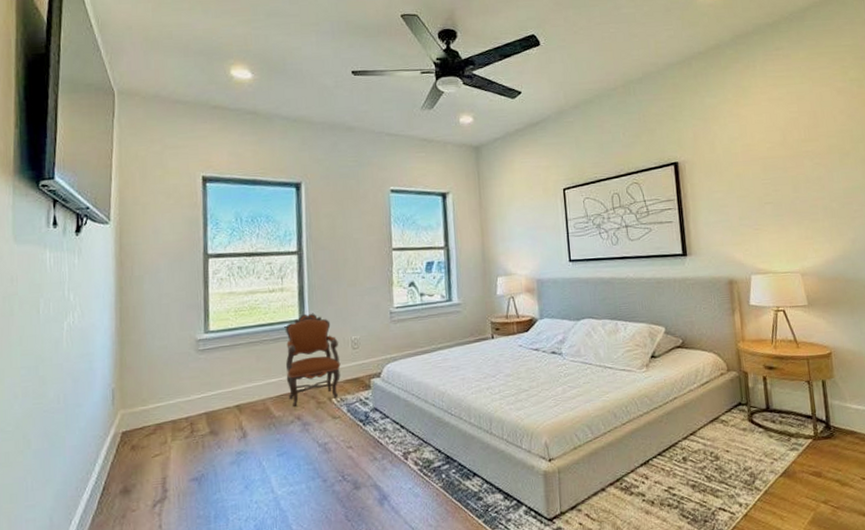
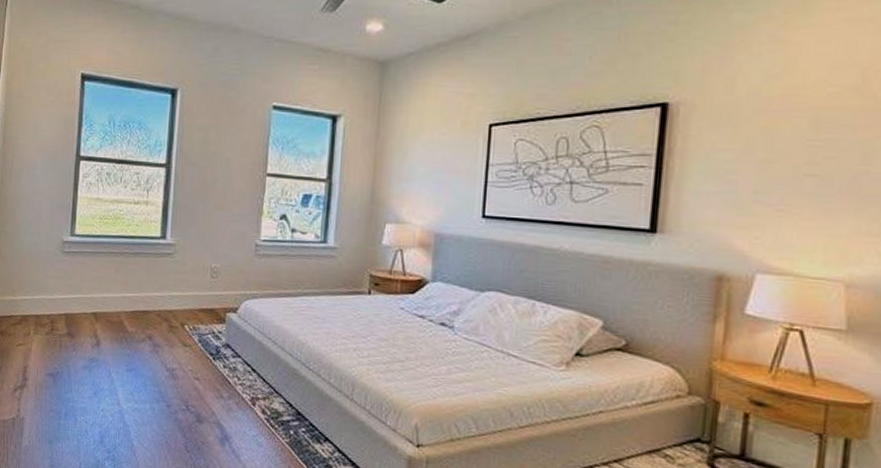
armchair: present [285,313,341,406] -> none [142,231,197,326]

